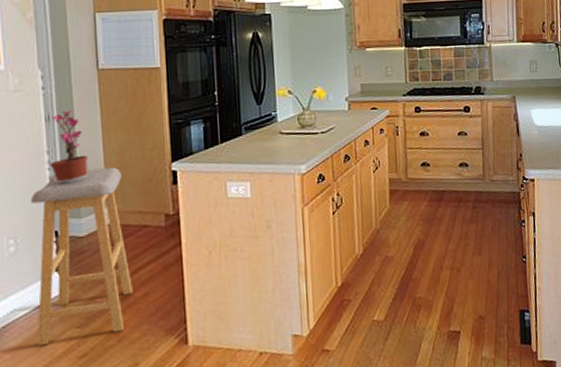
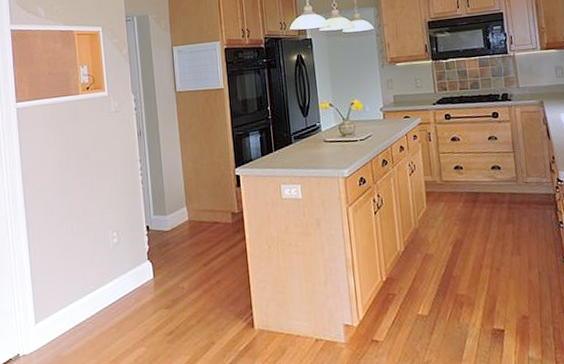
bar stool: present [30,167,133,347] -> none [128,172,208,323]
potted plant: present [50,109,88,182] -> none [142,125,170,185]

